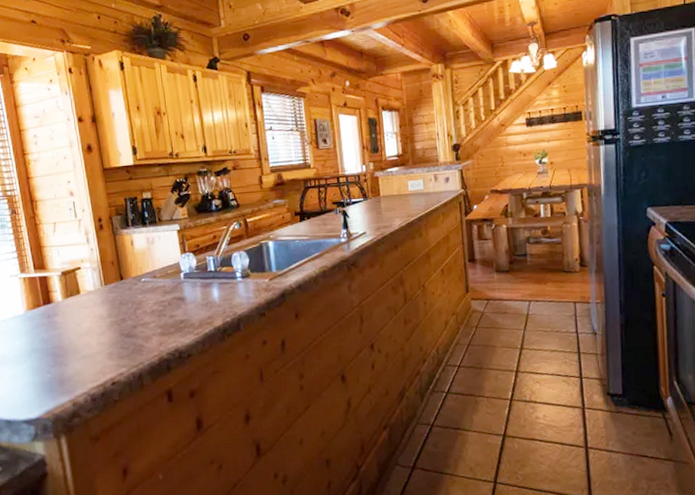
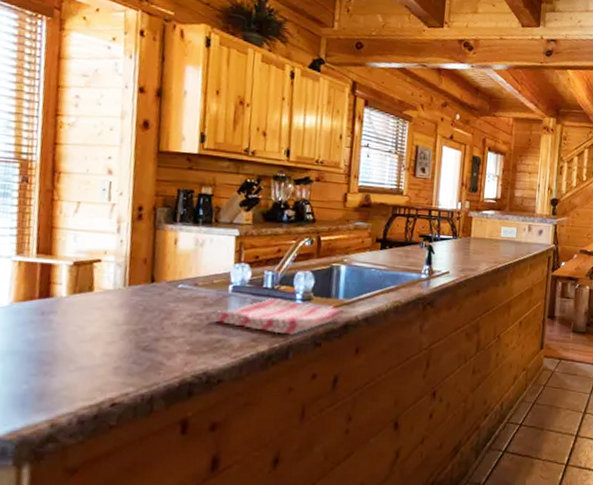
dish towel: none [171,279,280,310] -> present [211,298,346,336]

